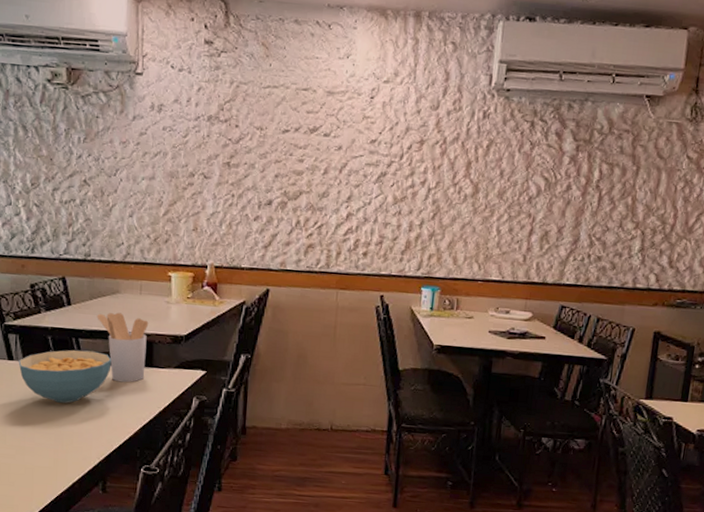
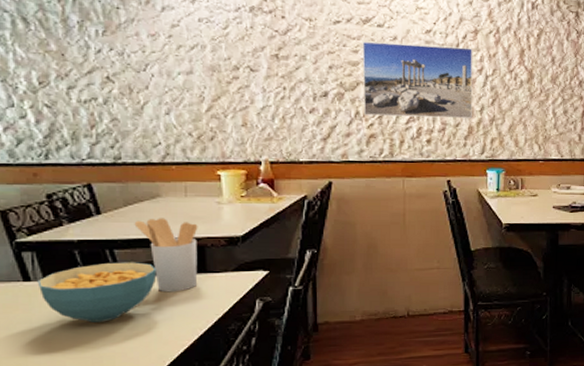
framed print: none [304,150,417,232] -> present [362,41,473,119]

